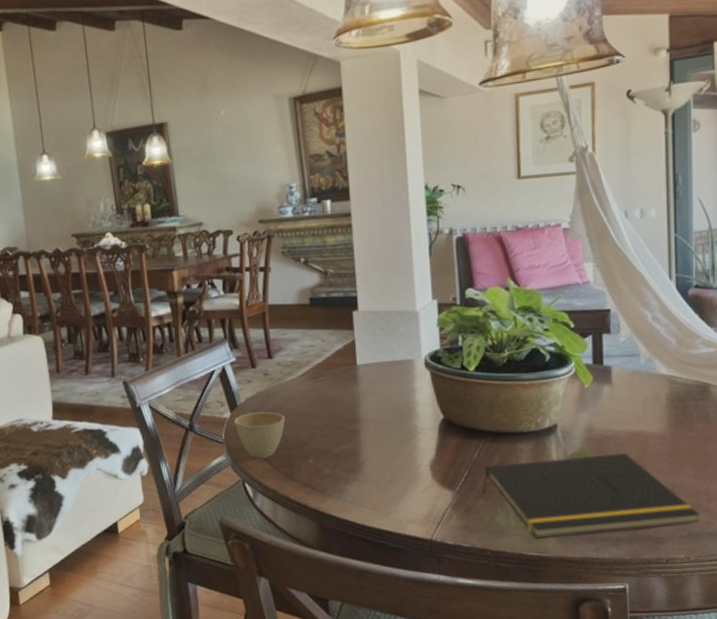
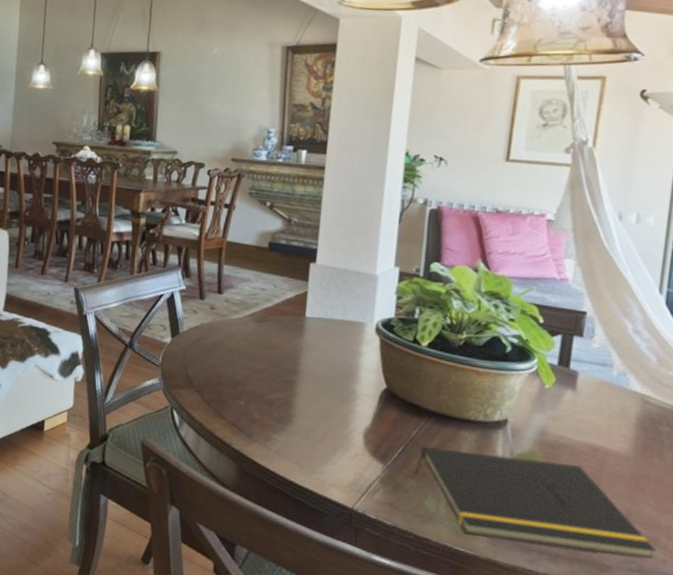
cup: present [234,411,285,458] -> none [173,342,223,389]

